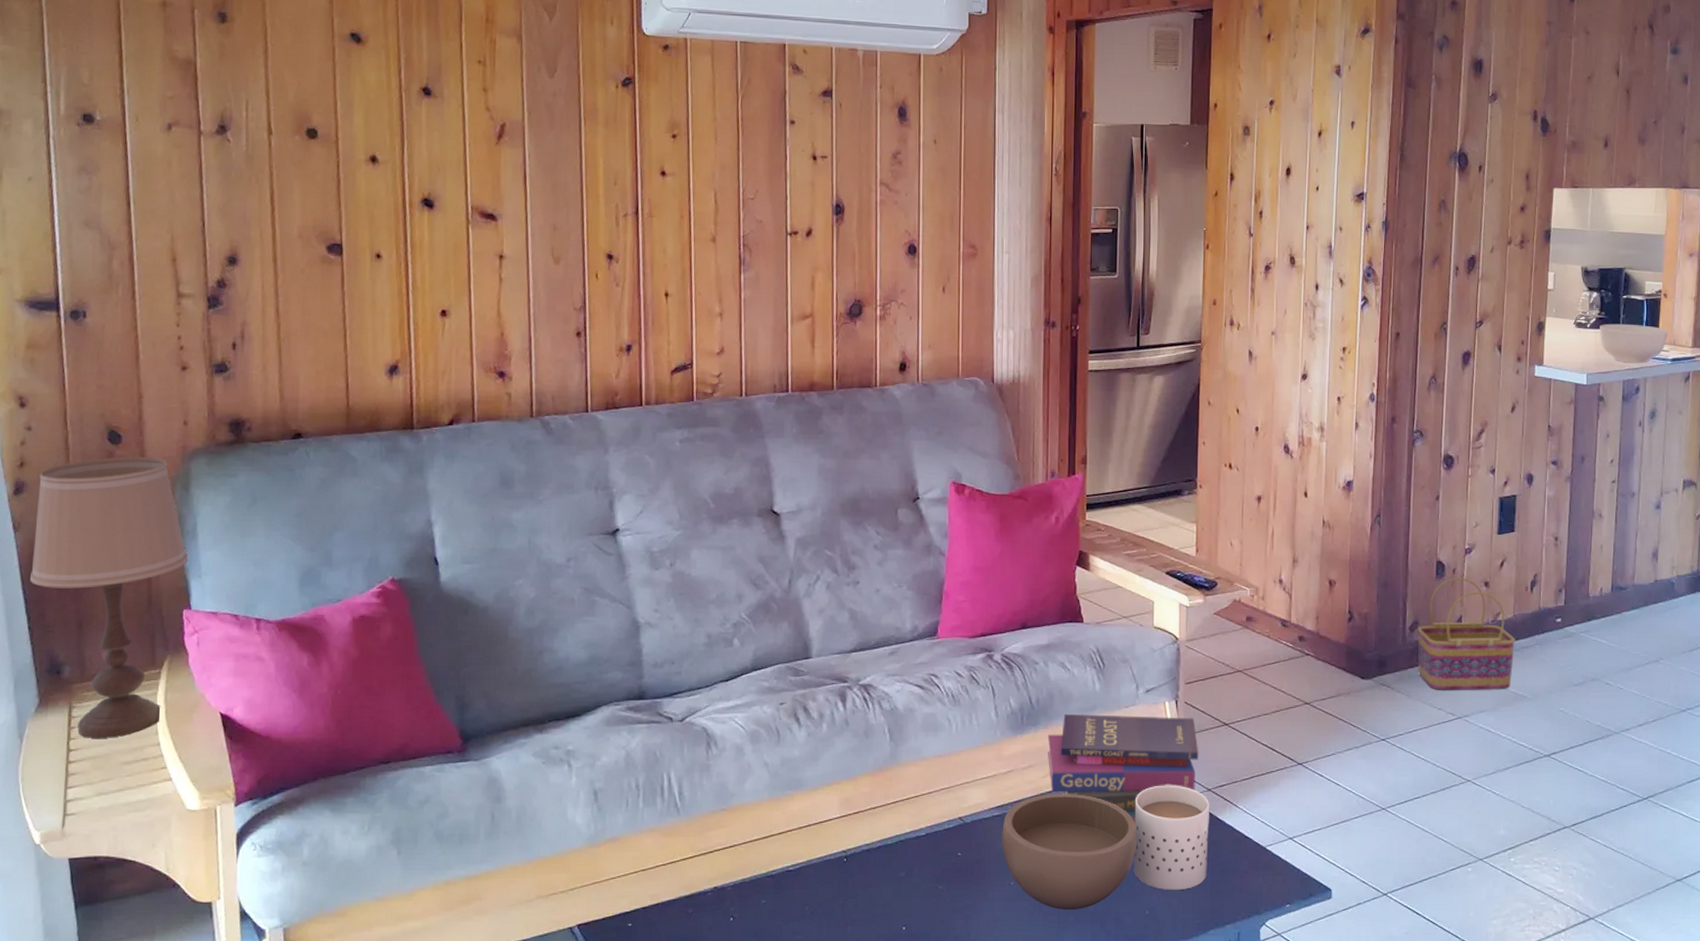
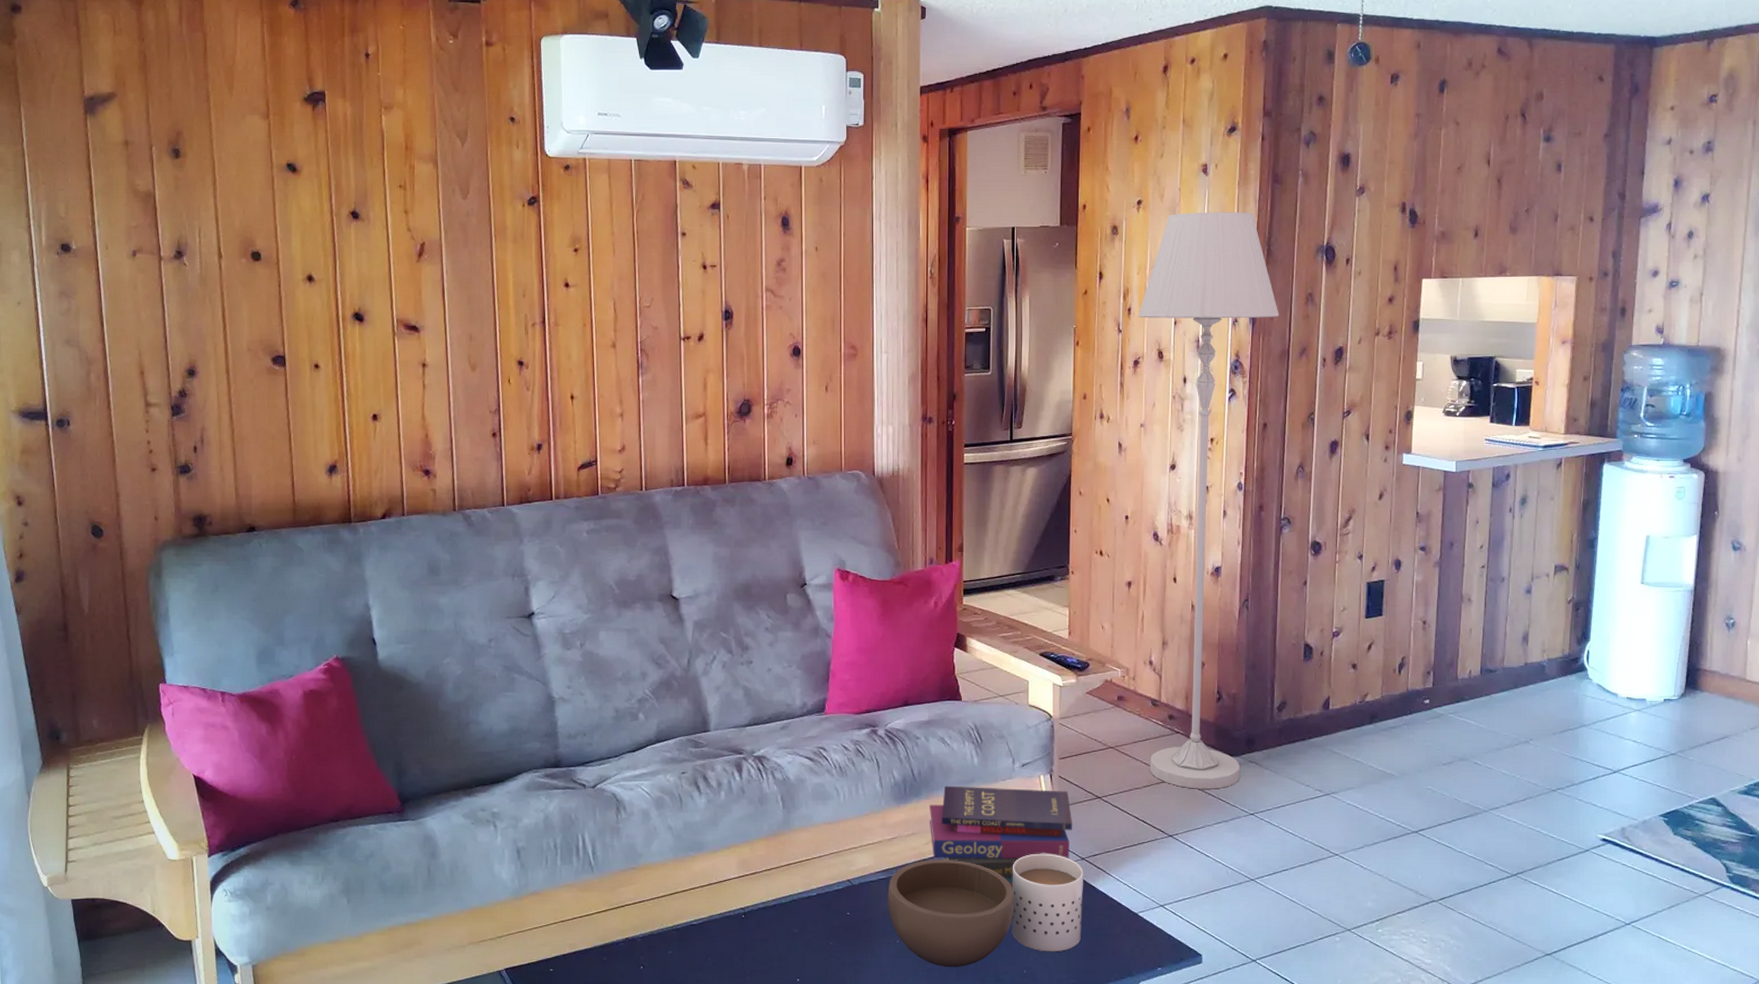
table lamp: present [30,457,188,738] -> none [32,549,162,796]
floor lamp: none [1269,114,1412,714] -> present [1138,212,1279,789]
basket: present [1417,578,1515,690] -> none [1285,660,1383,768]
bowl: present [1600,323,1669,364] -> none [1469,411,1541,451]

